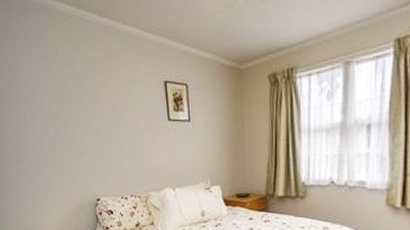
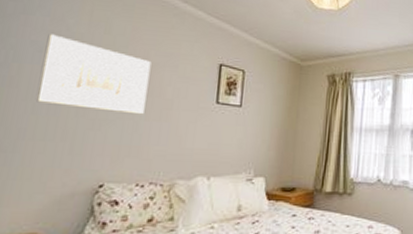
wall art: none [33,77,114,139] -> present [36,34,152,115]

